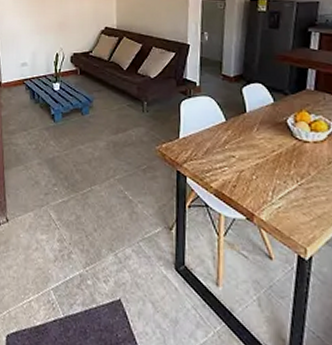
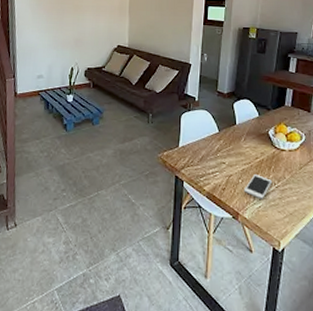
cell phone: none [258,169,295,199] -> present [243,173,273,199]

